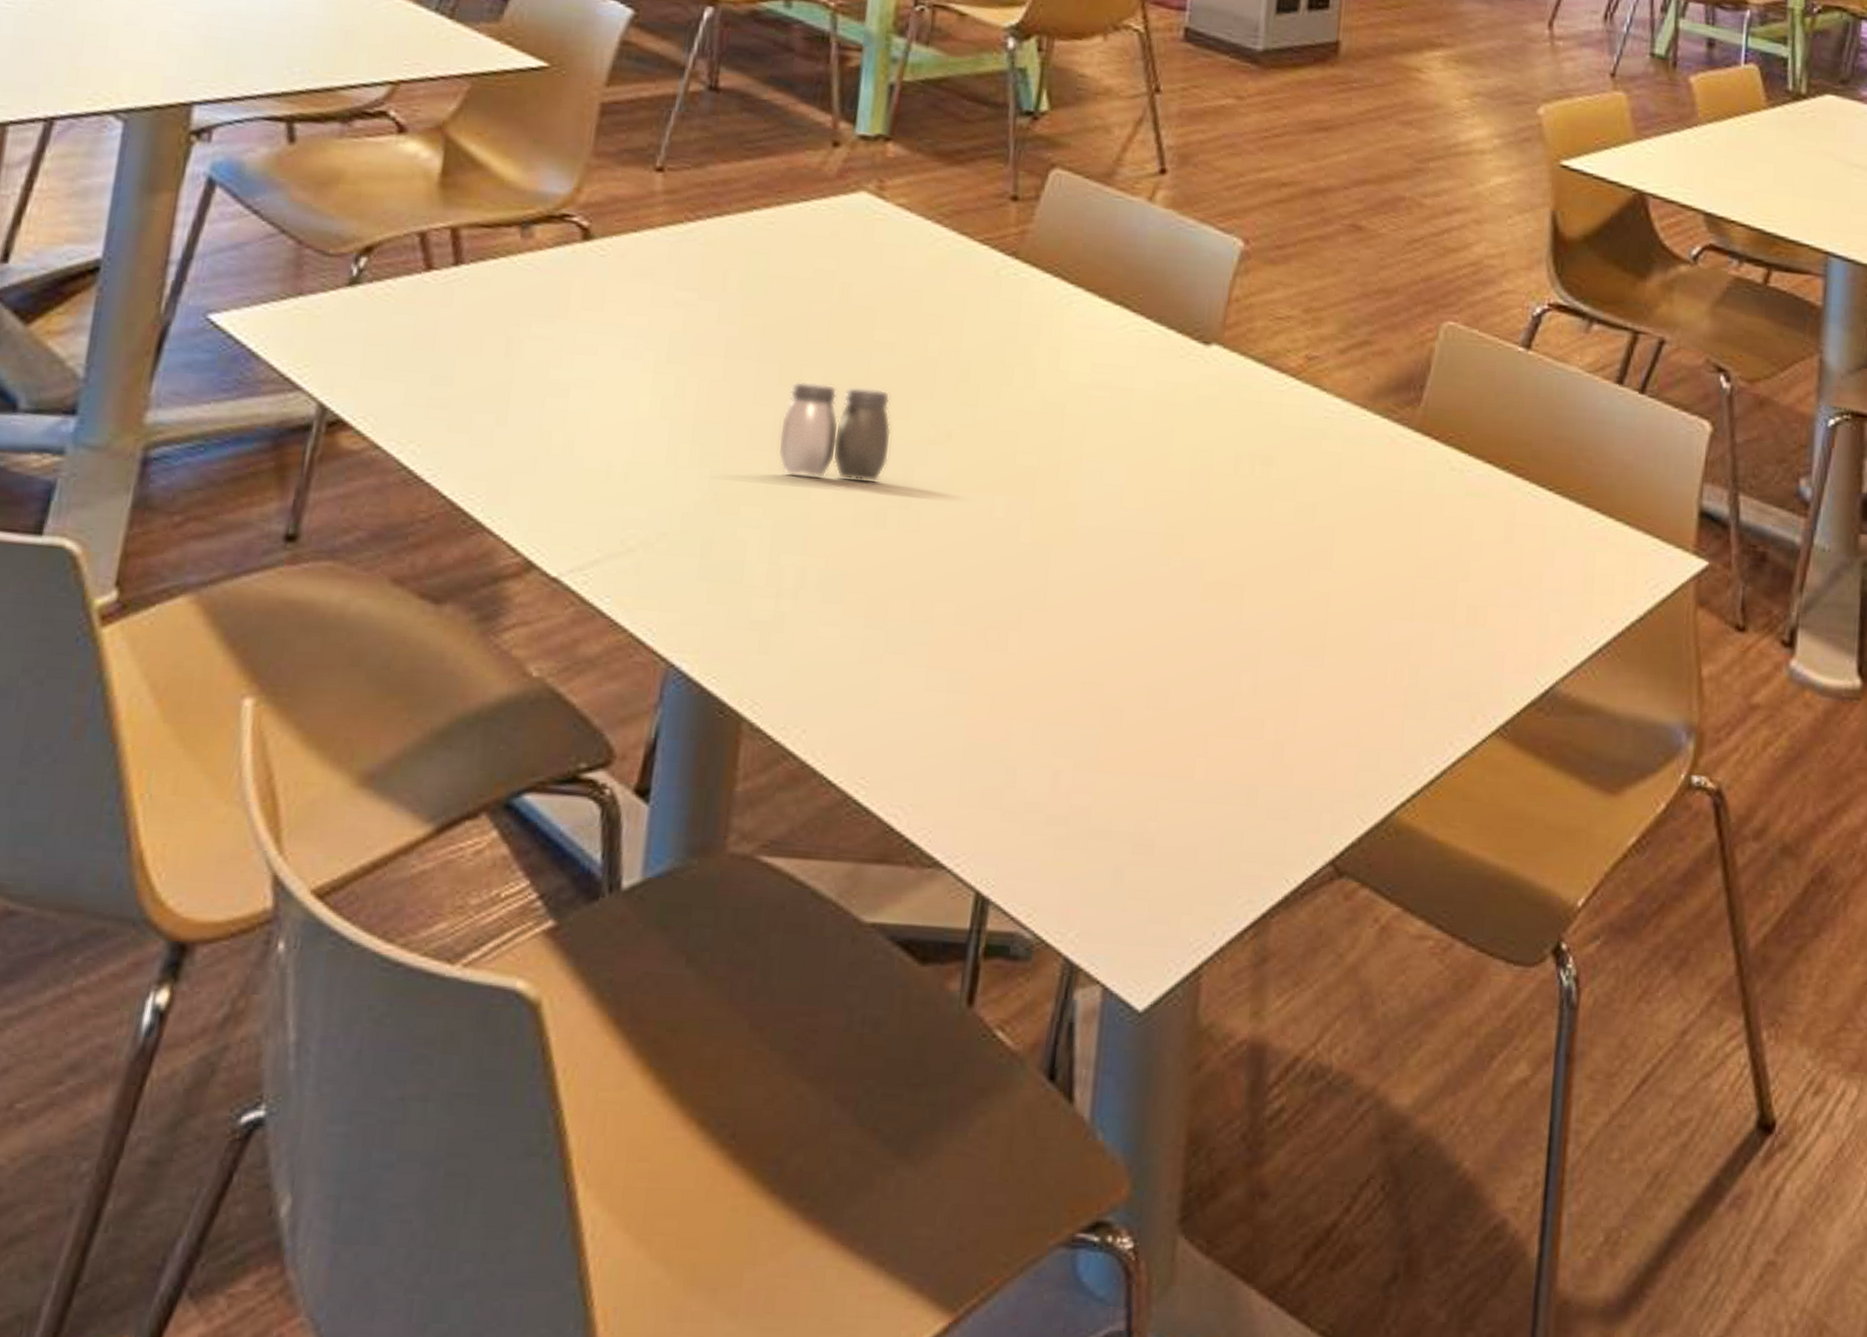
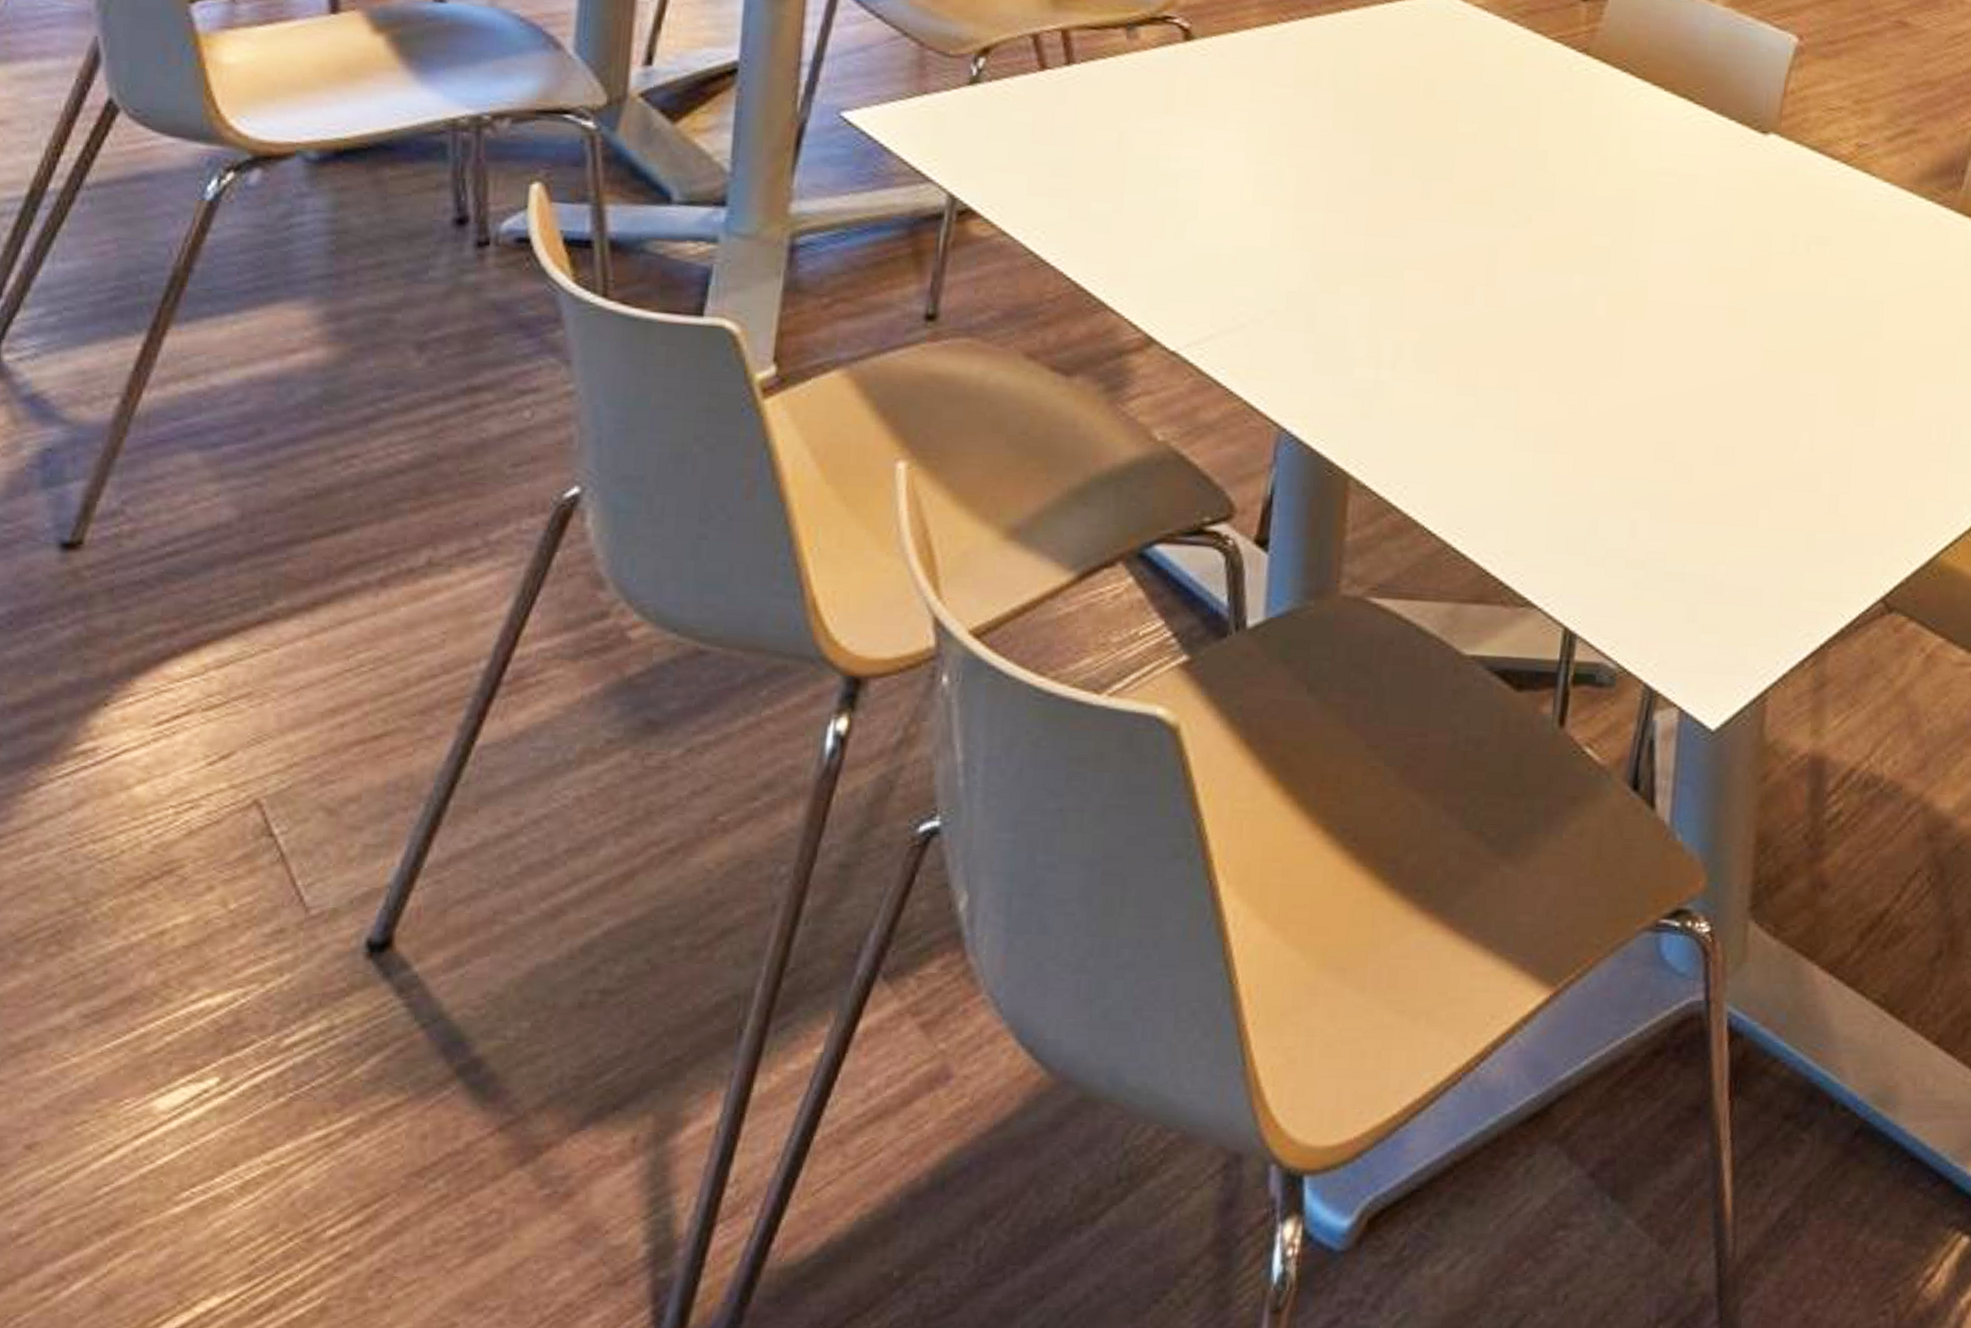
salt and pepper shaker: present [778,380,891,483] -> none [1372,170,1476,263]

